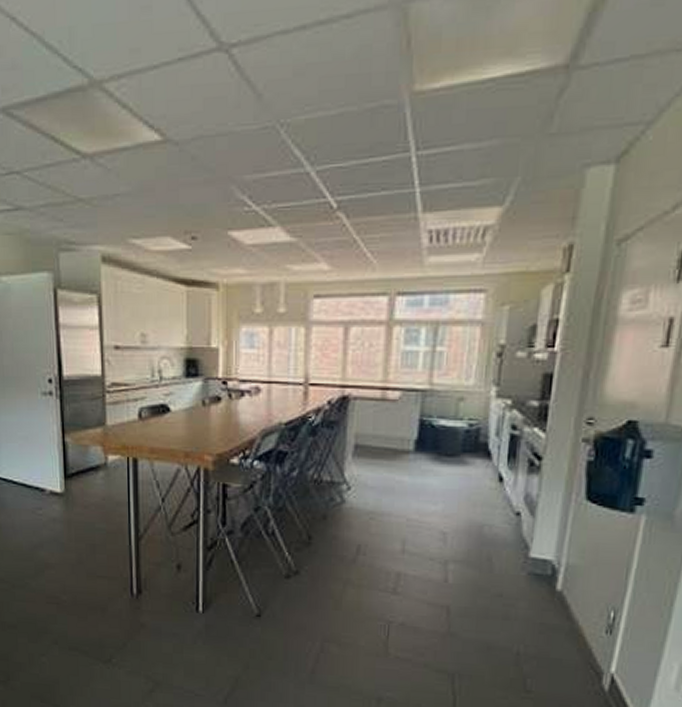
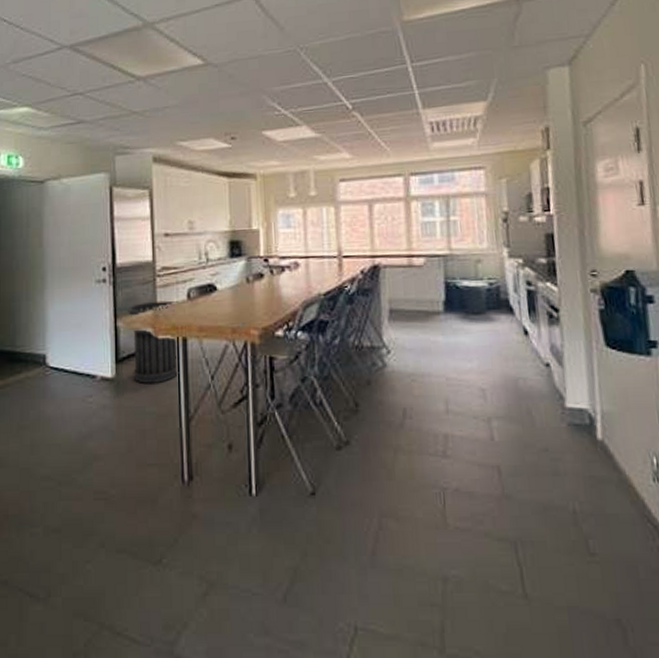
trash can: none [76,418,129,501] -> present [128,300,179,383]

